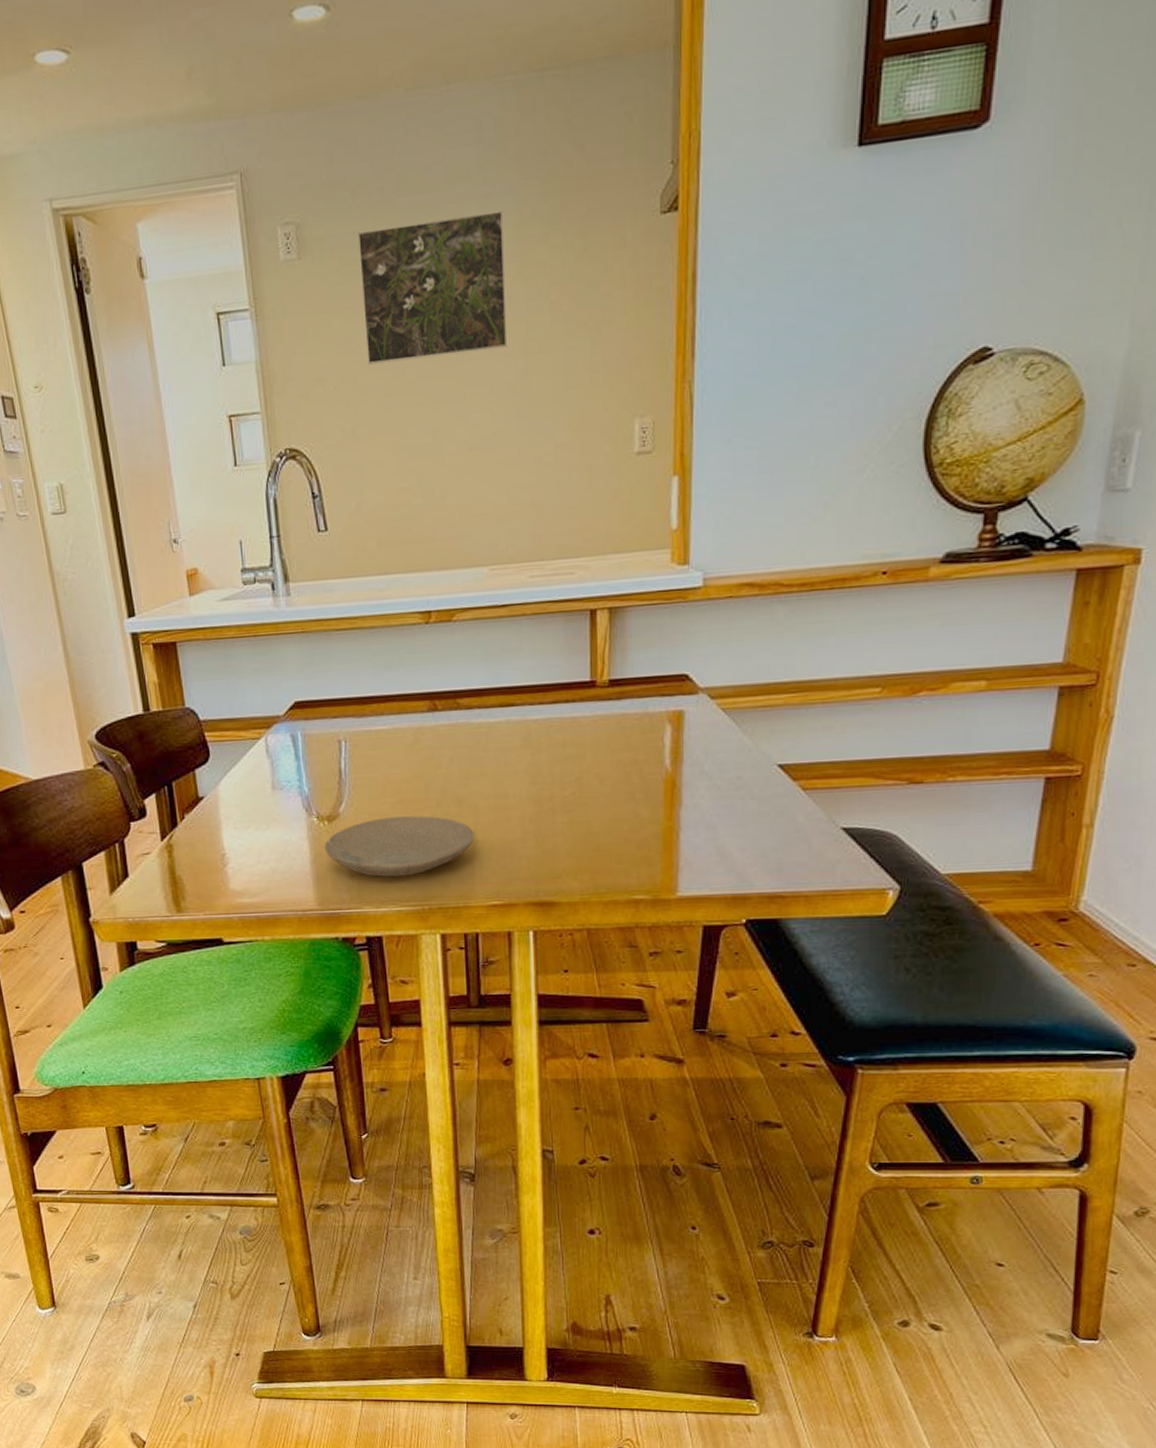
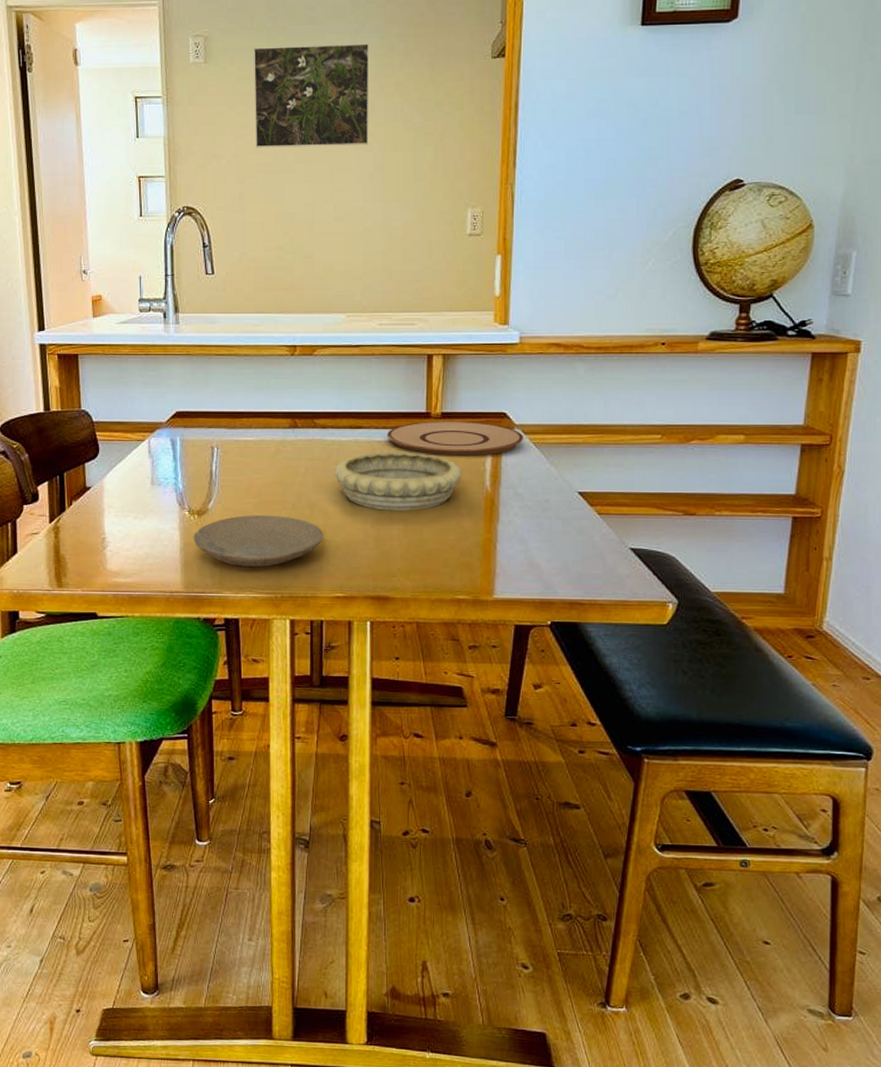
decorative bowl: none [483,730,636,802] -> present [334,452,462,511]
plate: none [543,688,711,731] -> present [386,421,524,456]

